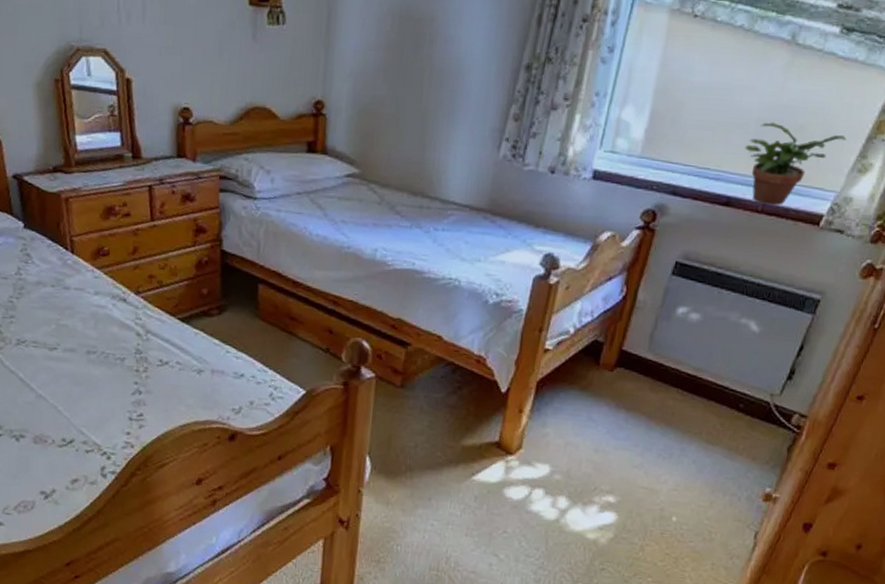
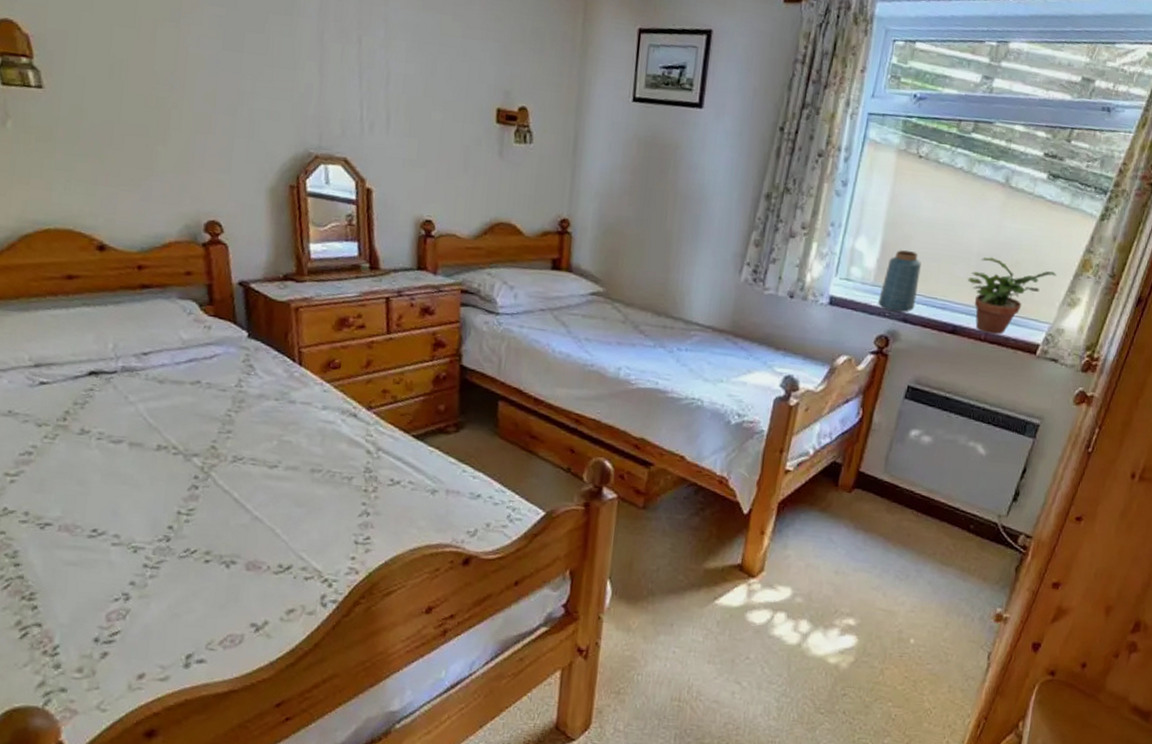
vase: none [645,118,694,186] -> present [878,250,921,313]

